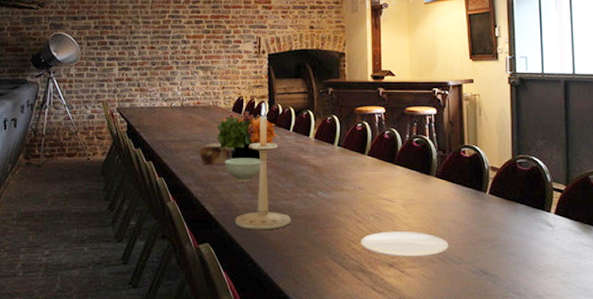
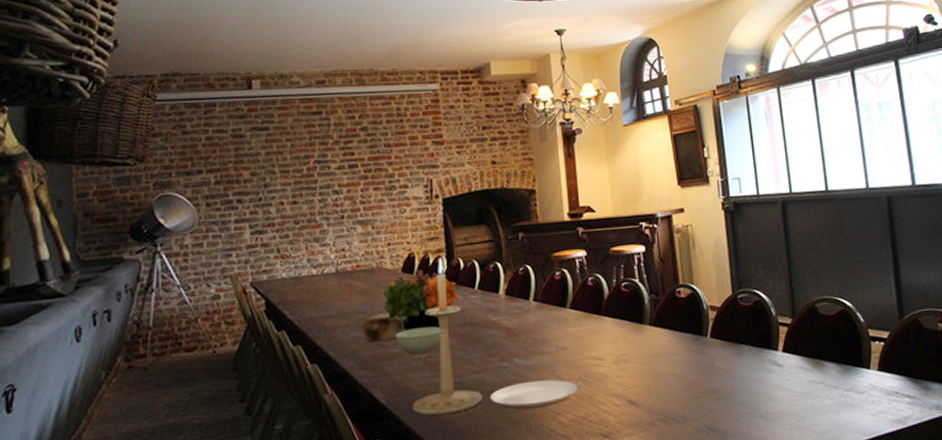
plate: none [298,211,371,235] -> present [490,379,578,410]
plate: present [361,231,449,258] -> none [568,392,670,425]

